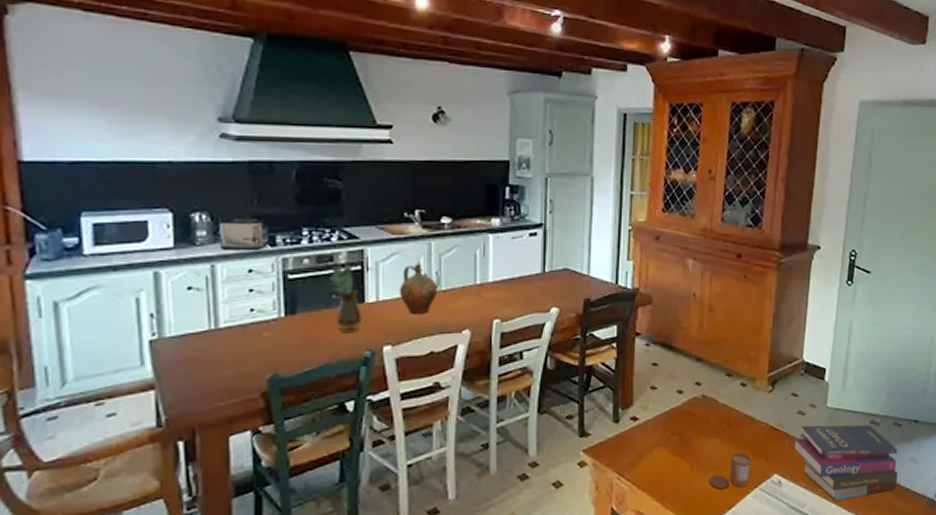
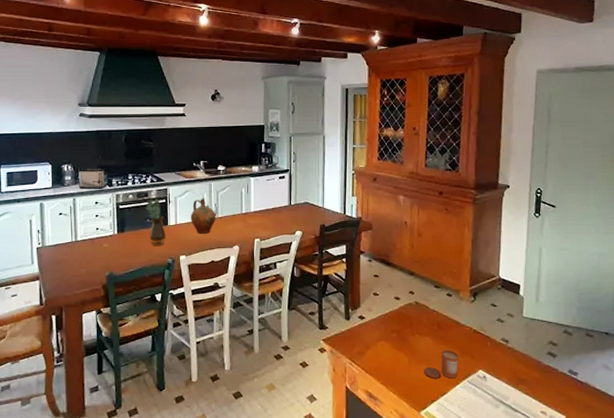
books: present [793,424,897,501] -> none [495,331,593,397]

